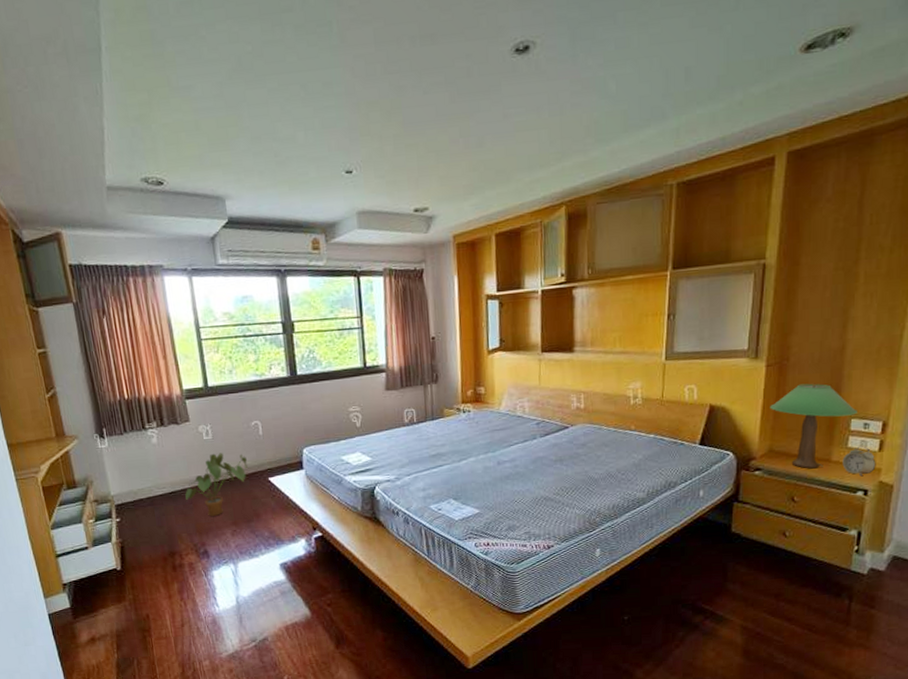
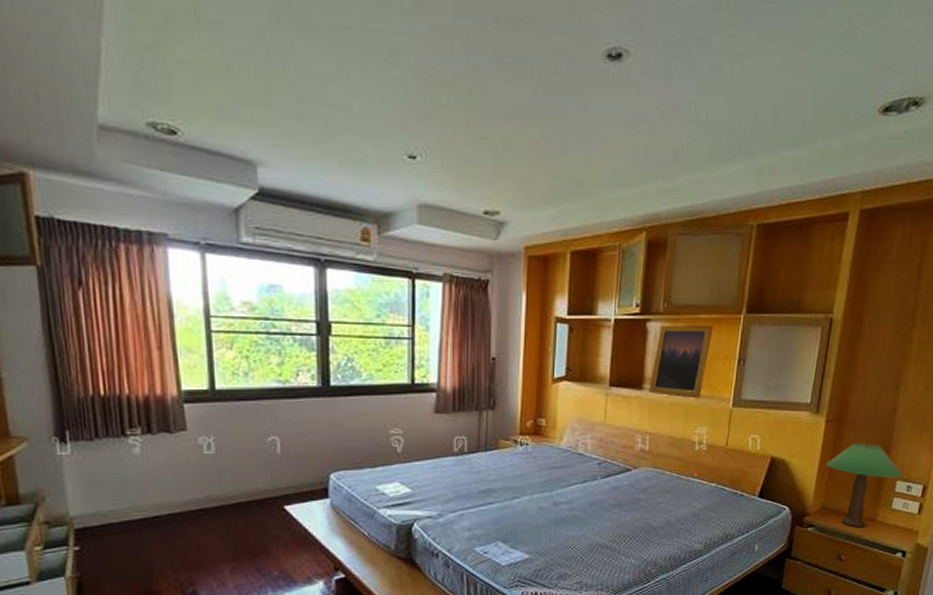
house plant: present [185,453,248,516] -> none [173,472,258,549]
picture frame: none [580,284,639,356] -> present [649,324,713,397]
alarm clock: present [842,446,876,477] -> none [886,508,915,538]

